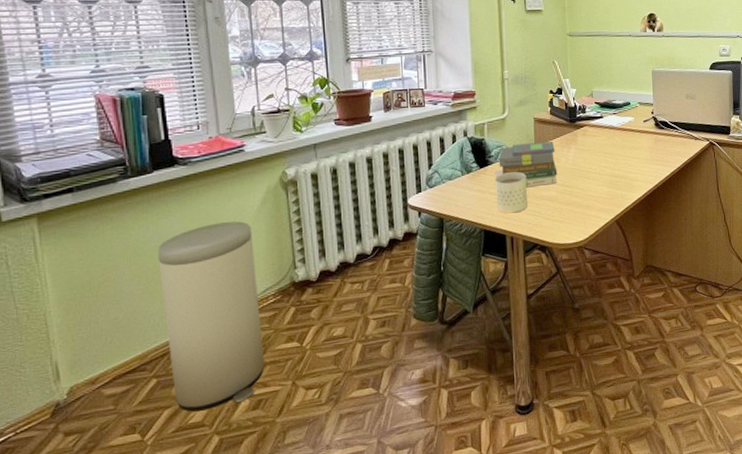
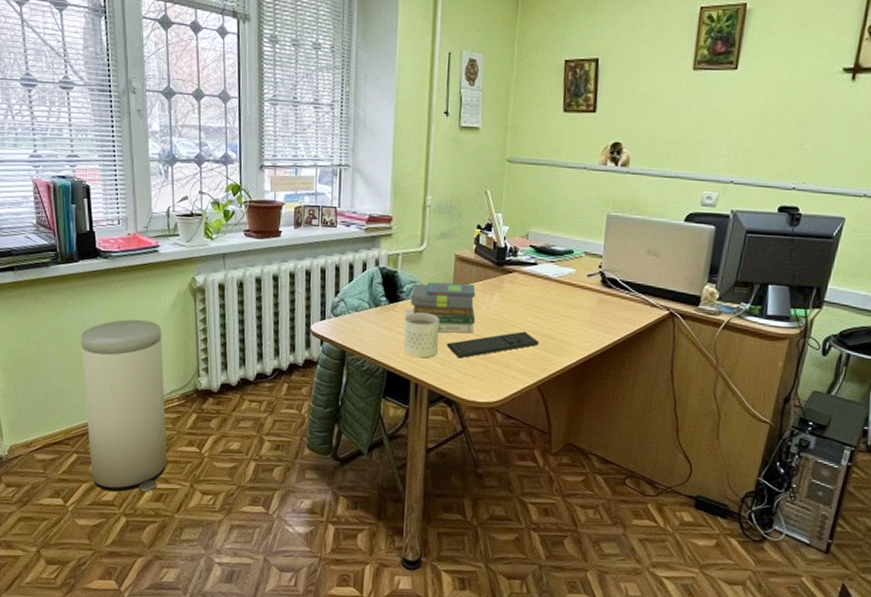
keyboard: none [534,175,613,208] -> present [446,331,540,359]

